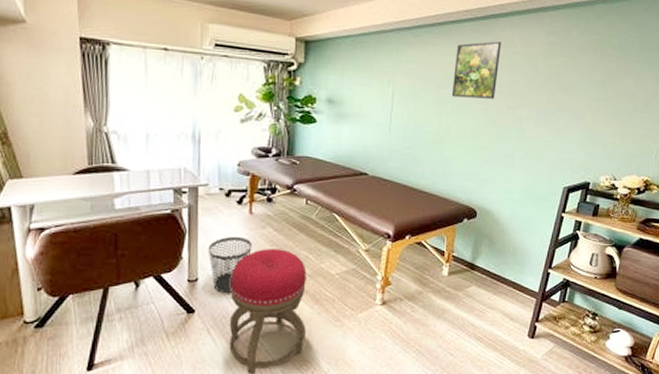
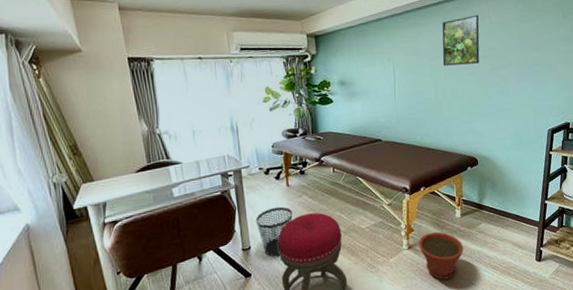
plant pot: none [394,290,447,345] -> present [418,232,464,280]

